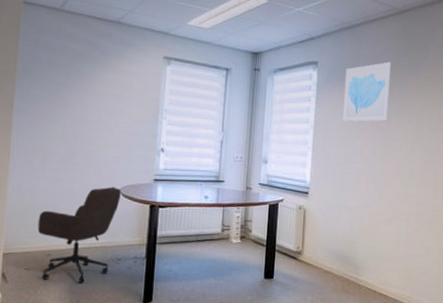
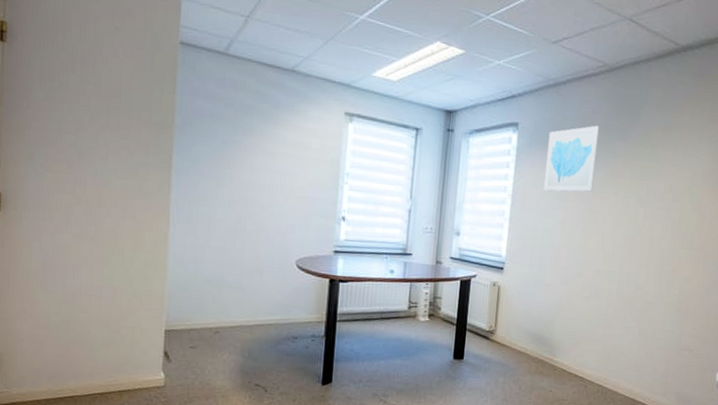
office chair: present [37,187,122,283] -> none [203,258,298,363]

